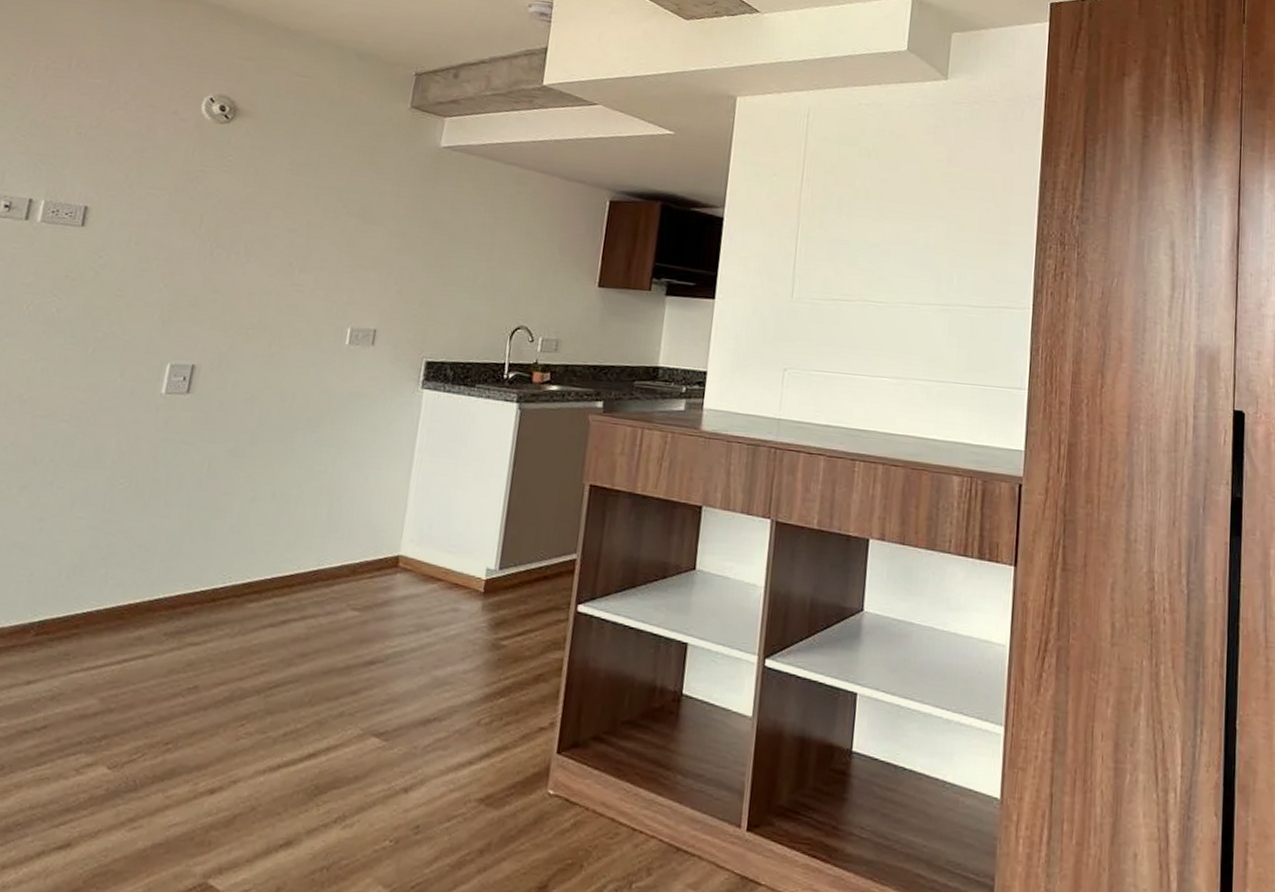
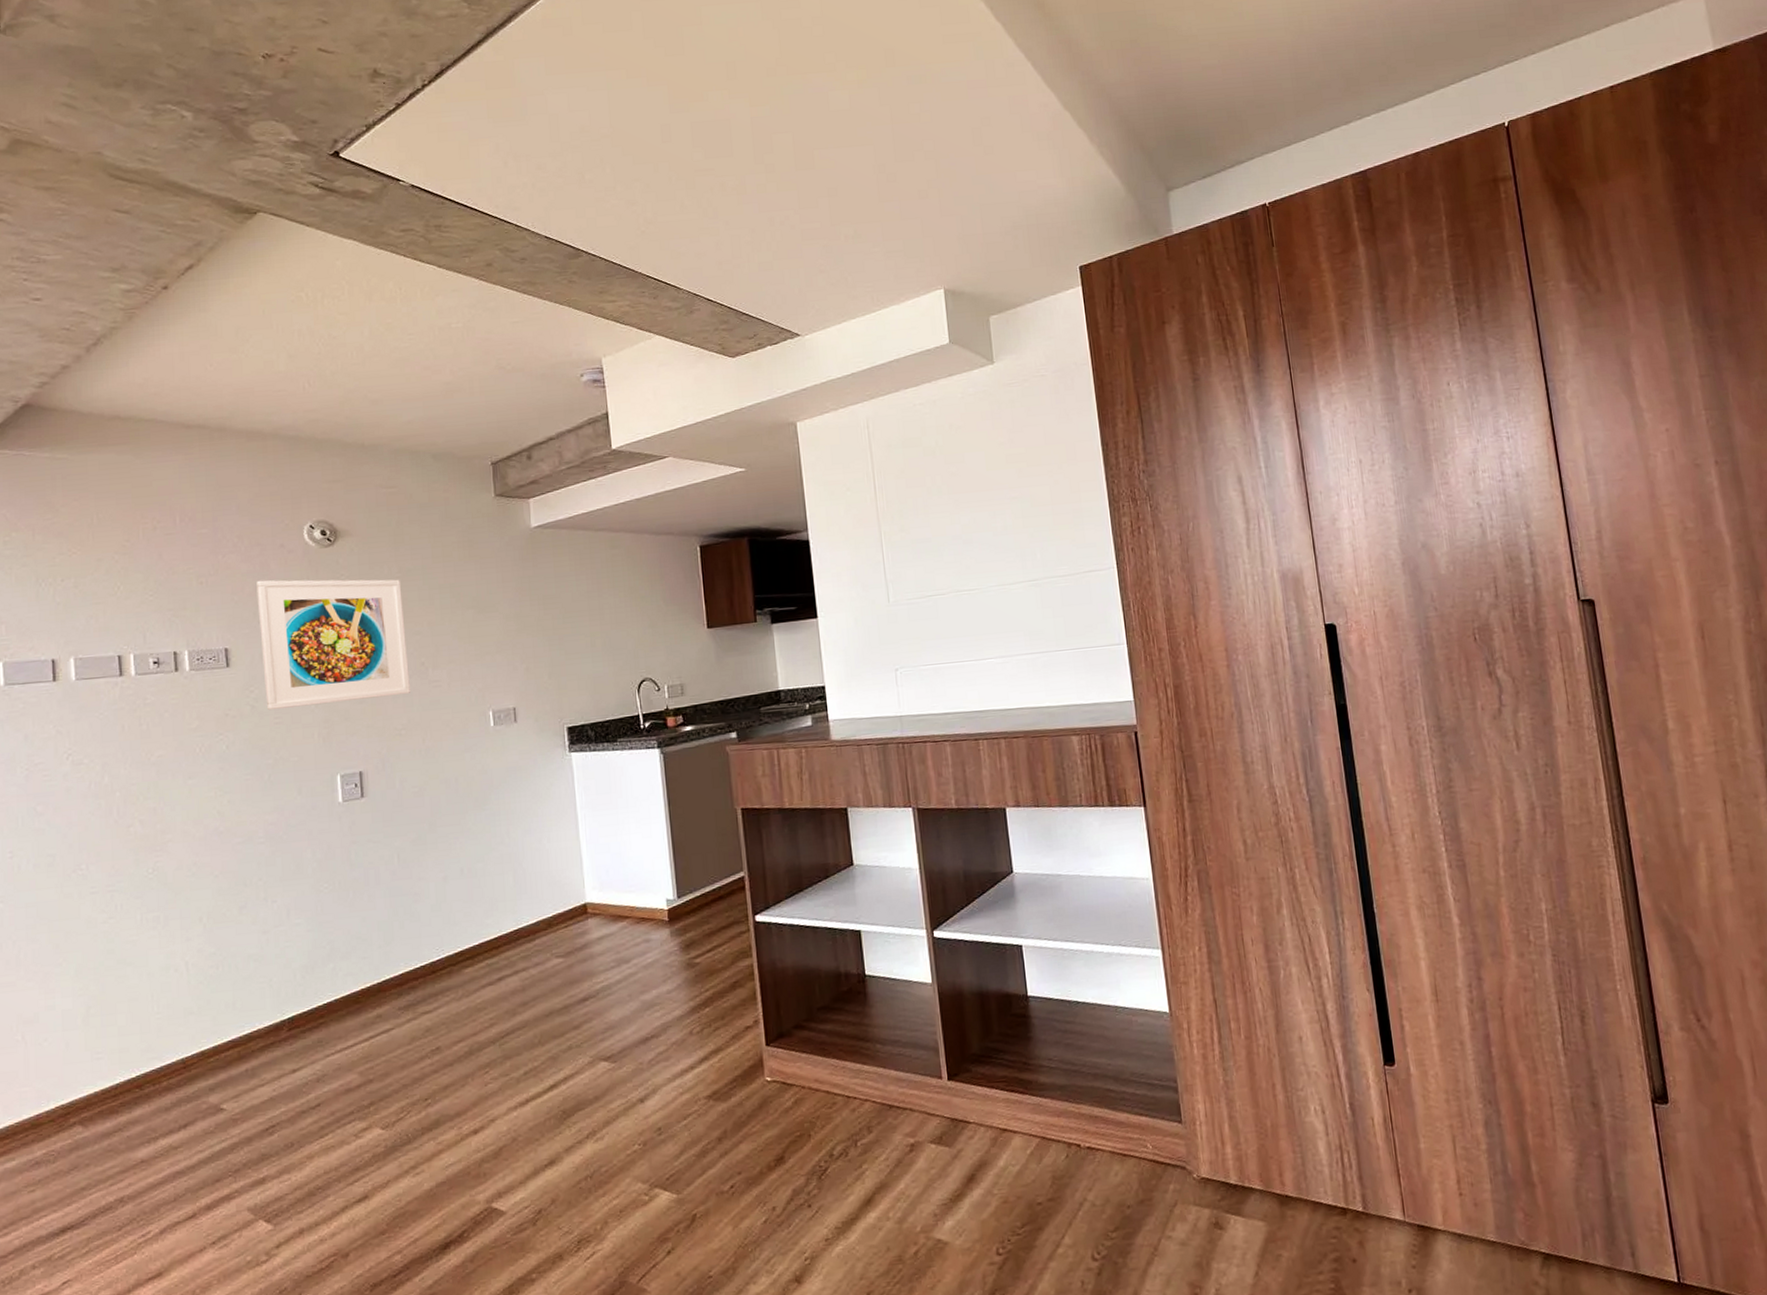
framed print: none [112,143,290,293] -> present [256,579,410,710]

